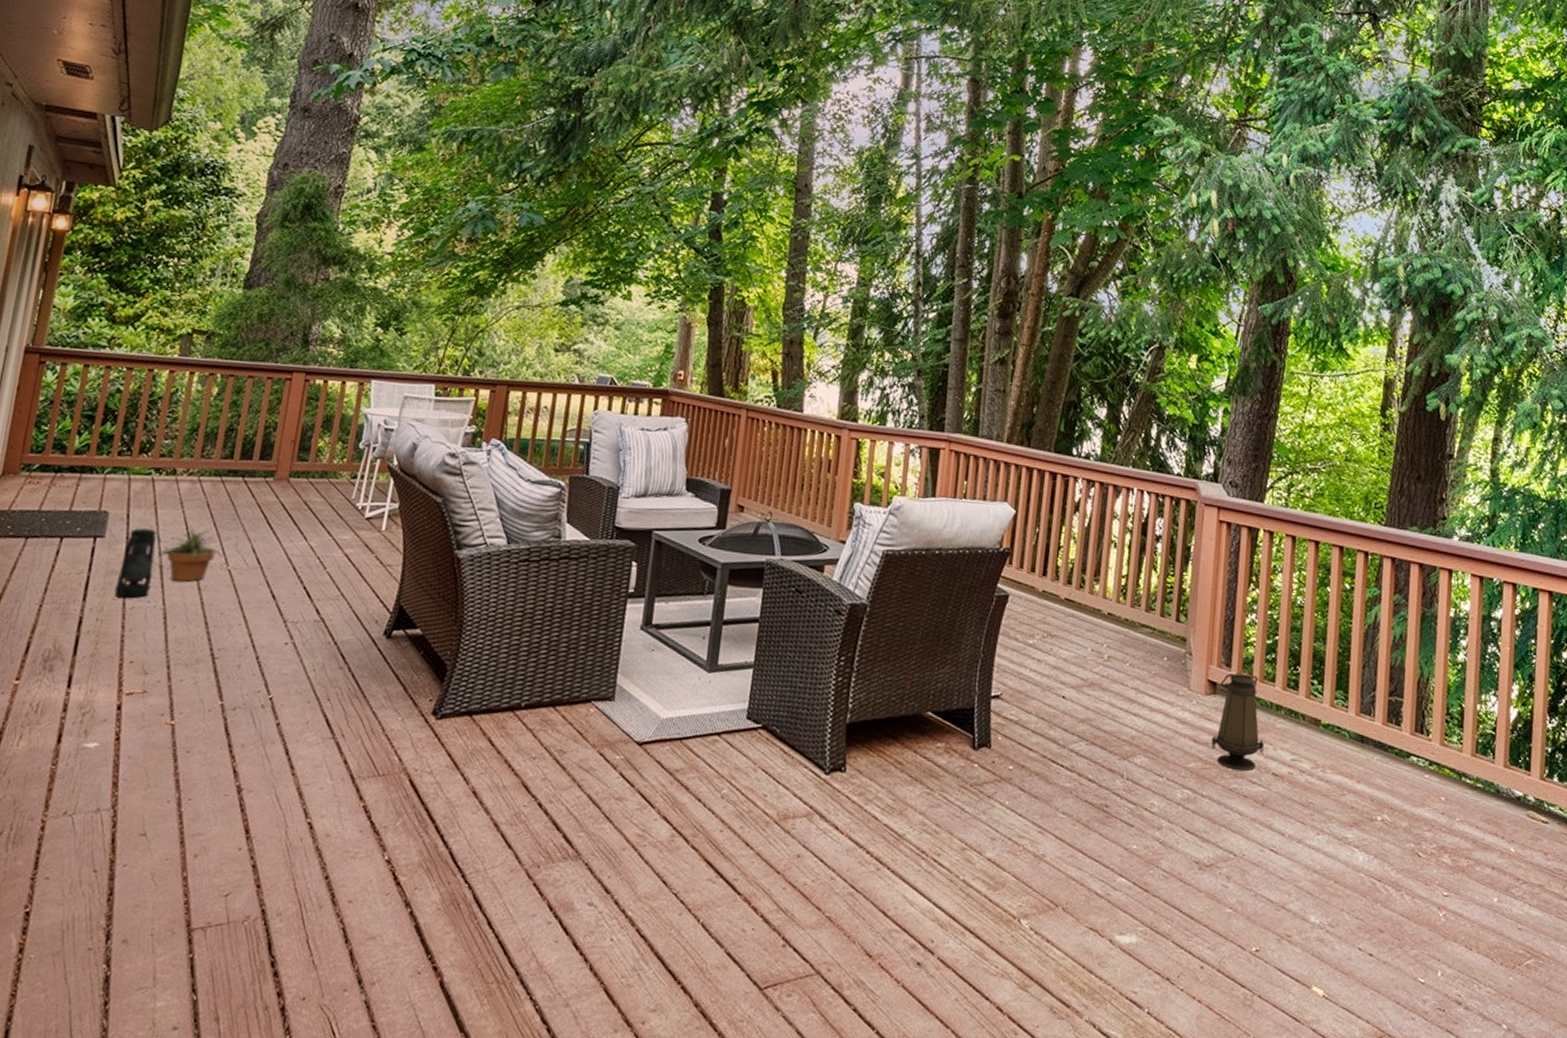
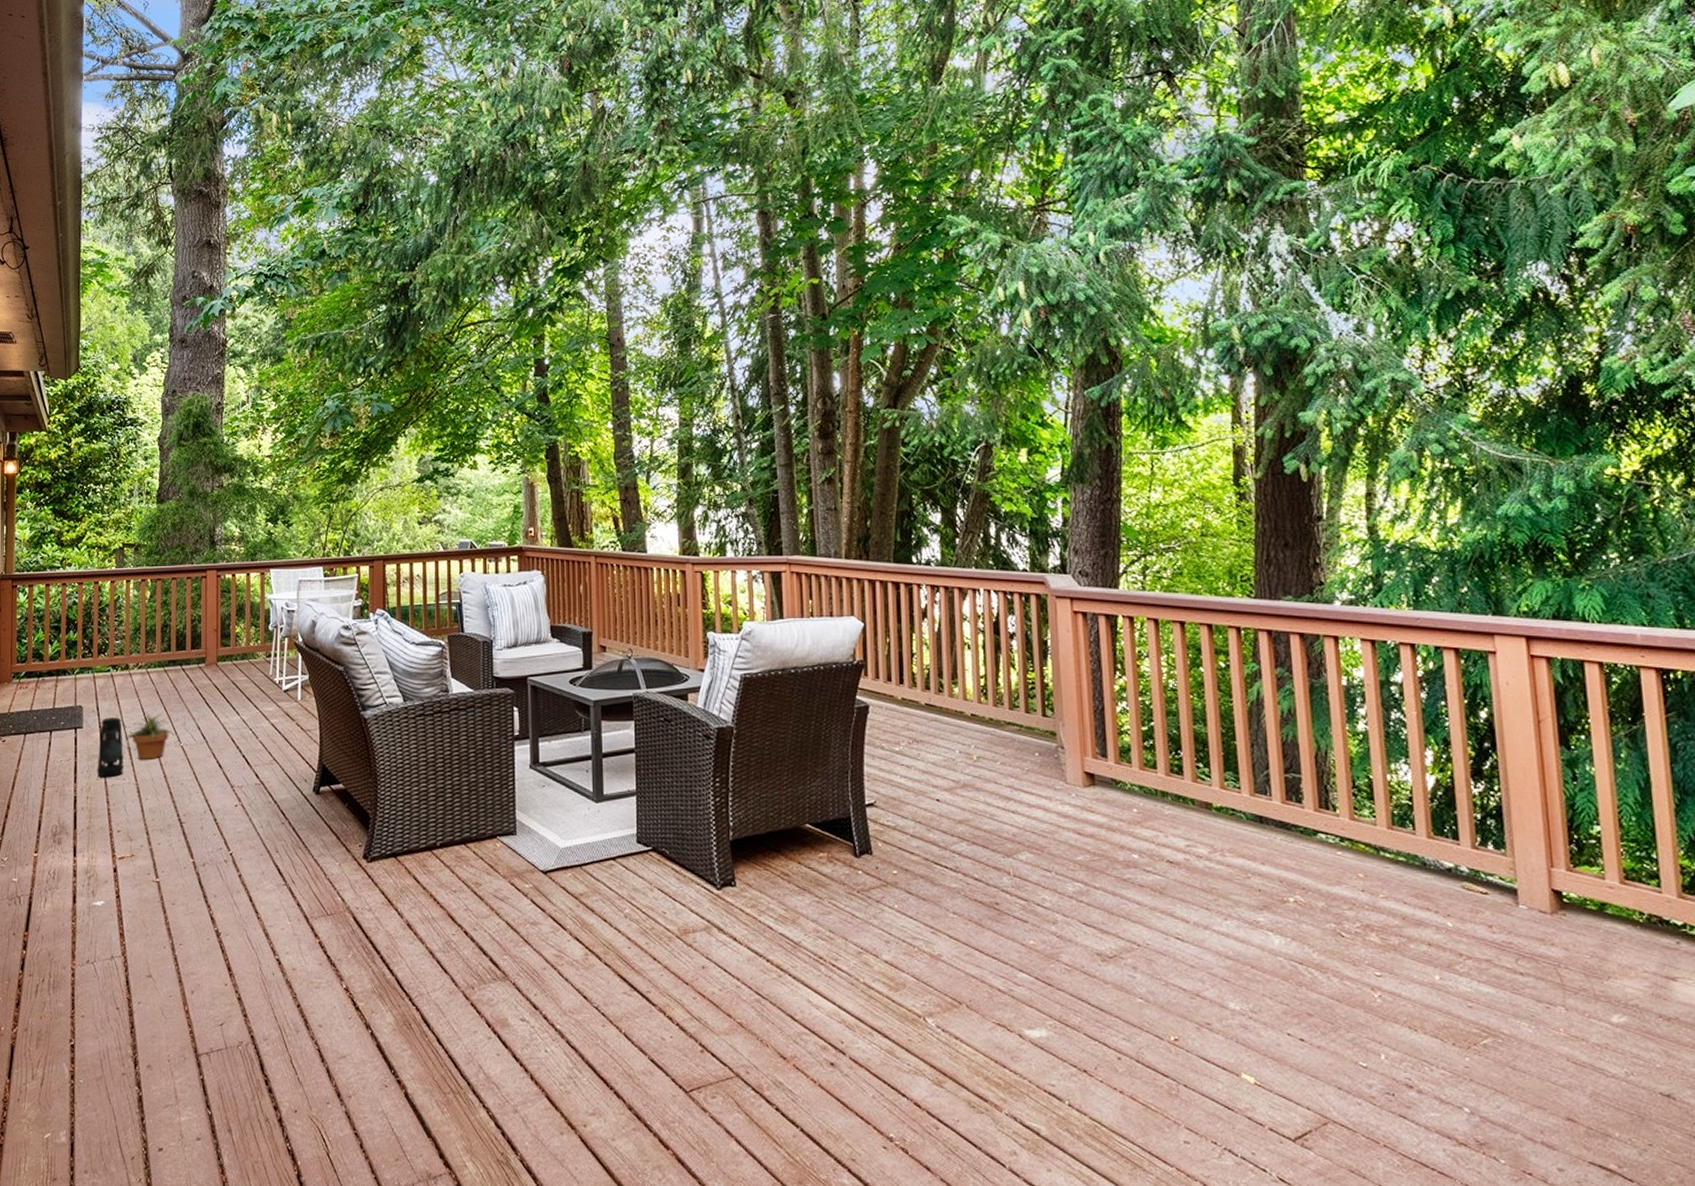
lantern: present [1211,673,1264,771] -> none [1096,762,1154,861]

